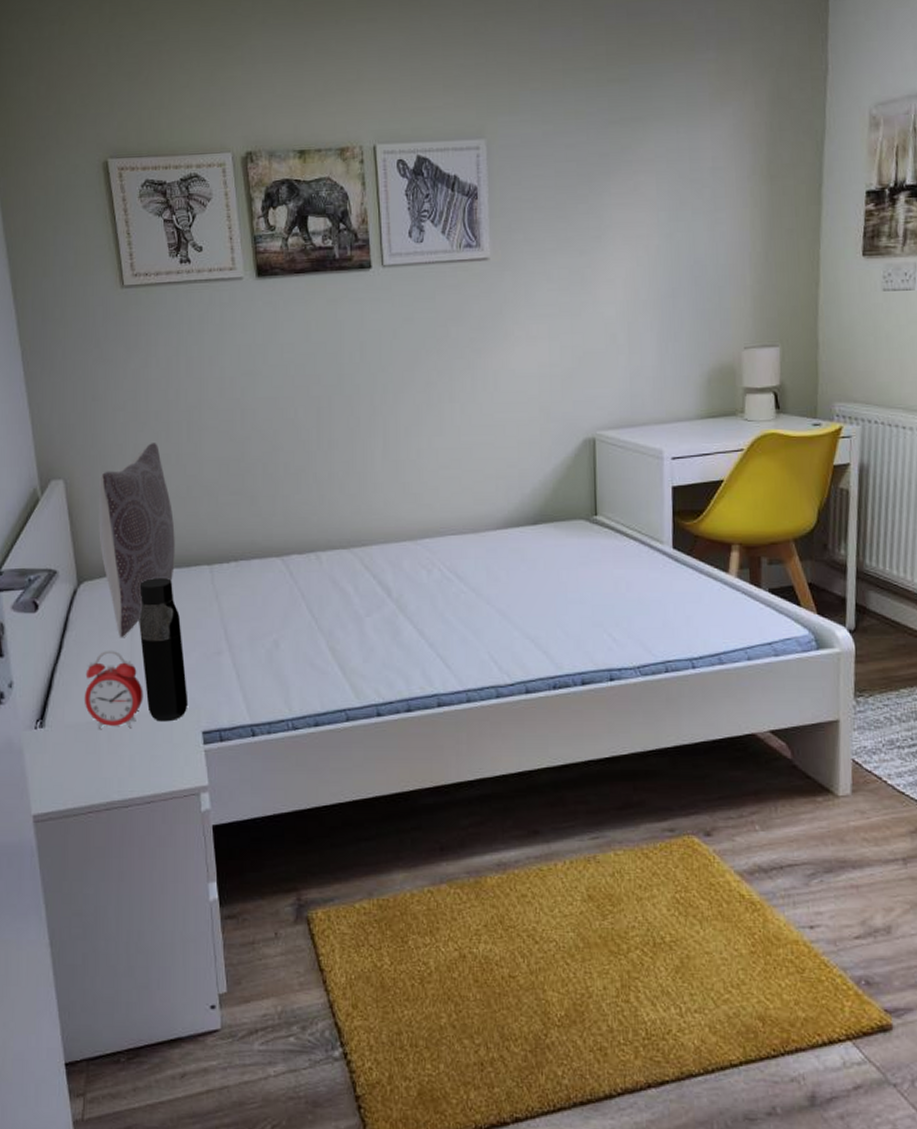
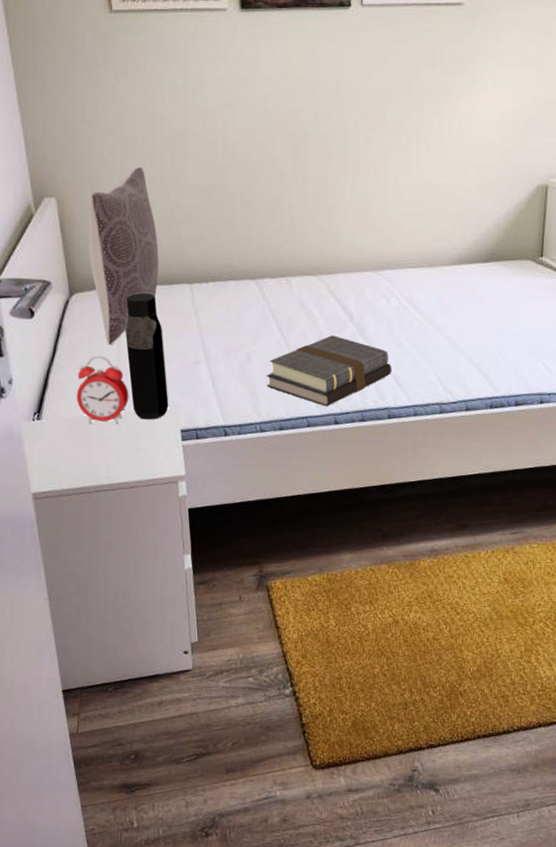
book: none [298,614,438,696] -> present [267,335,391,407]

